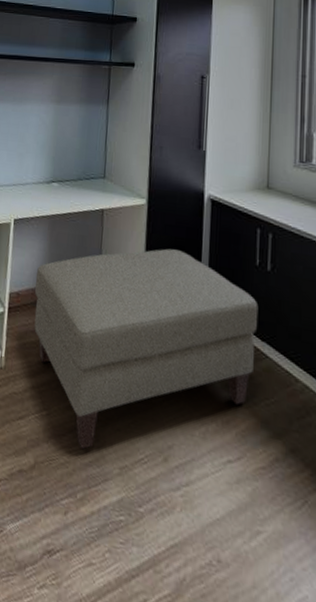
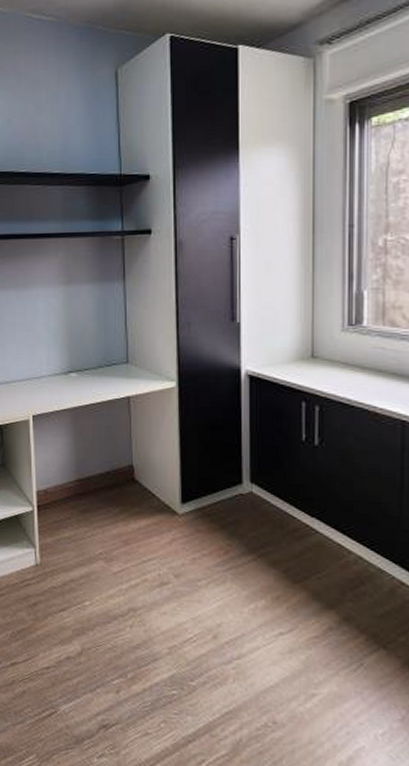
ottoman: present [34,248,259,450] -> none [62,431,306,634]

